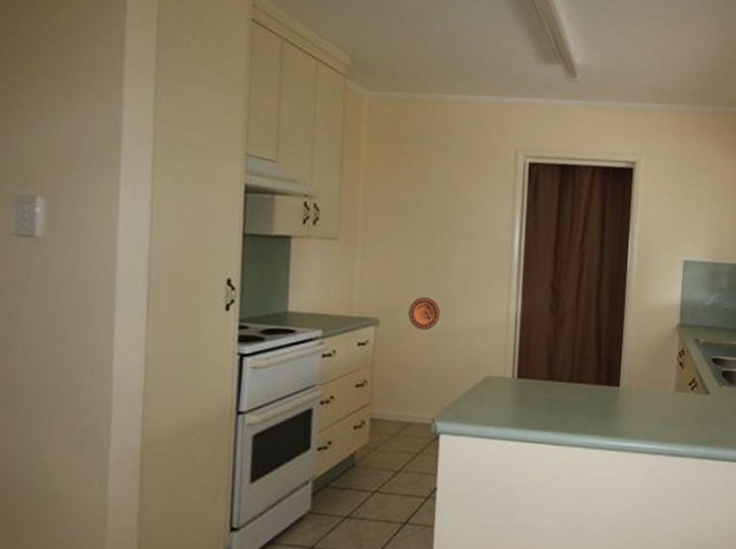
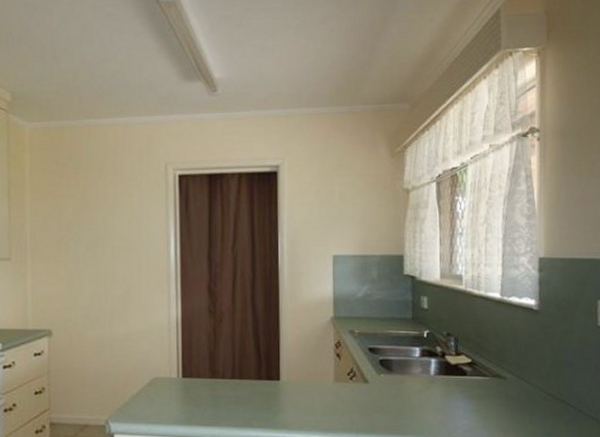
decorative plate: present [408,297,441,331] -> none [78,307,107,338]

